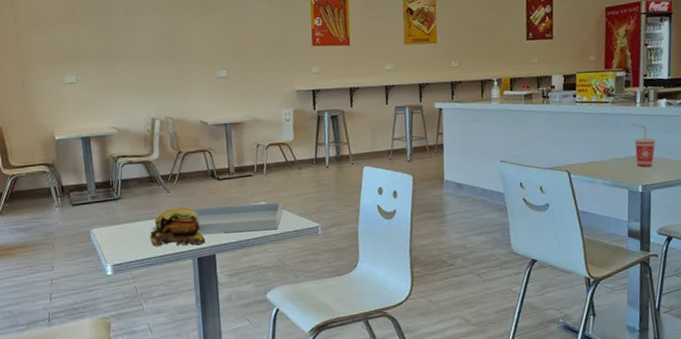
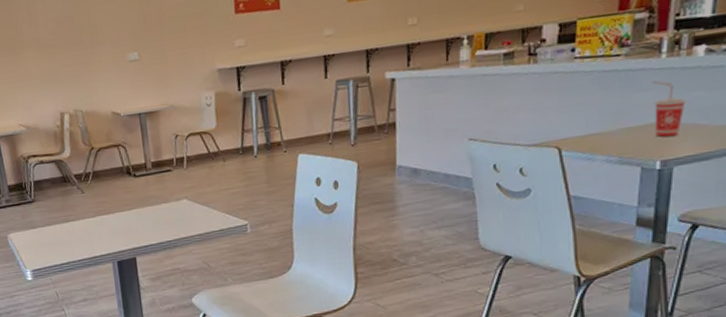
burger: present [150,207,206,247] -> none [67,208,125,250]
tray: present [152,202,284,235] -> none [69,199,208,237]

